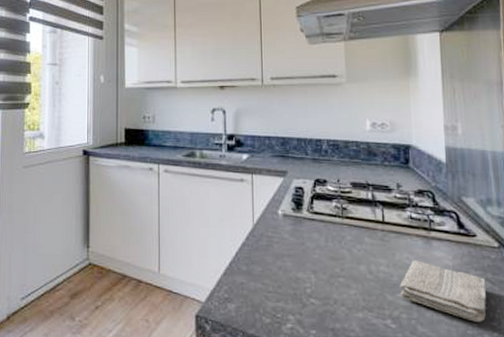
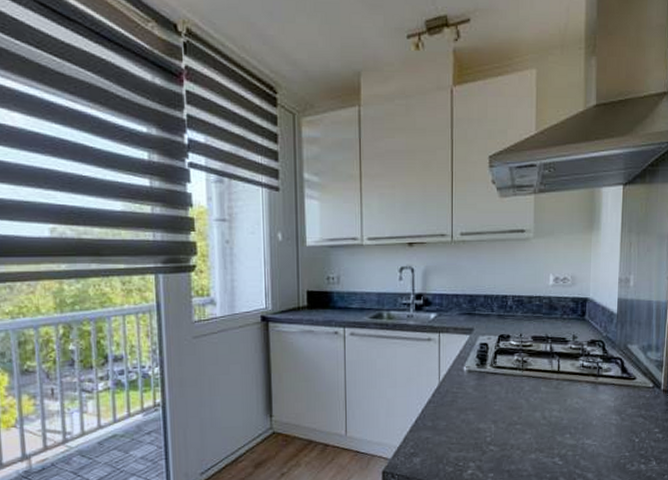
washcloth: present [399,260,487,322] -> none [568,404,640,452]

